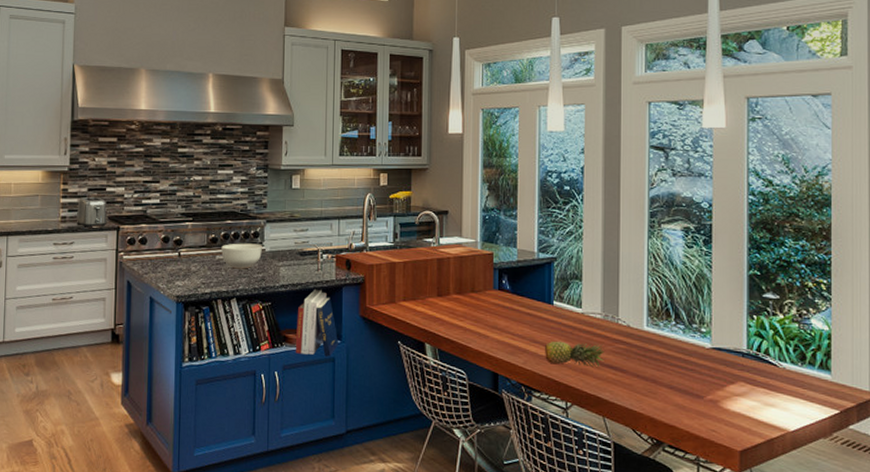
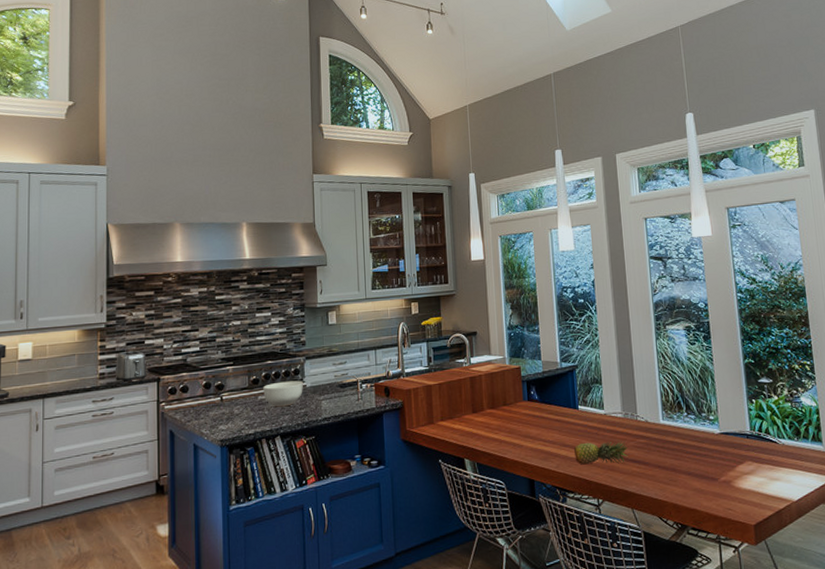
books: present [295,289,339,357] -> none [340,418,383,484]

